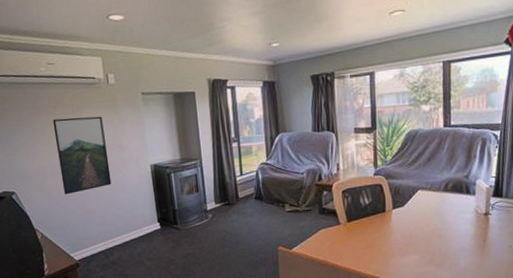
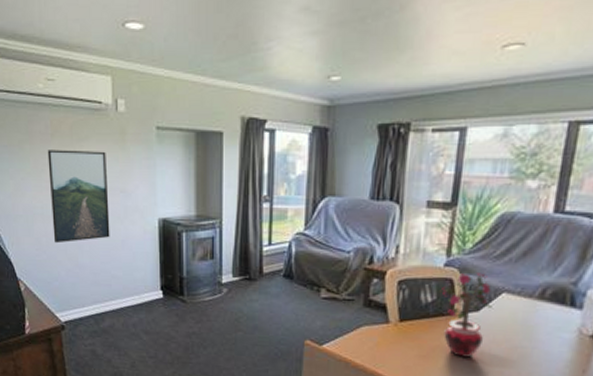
potted plant: none [373,175,413,243] -> present [440,271,493,358]

